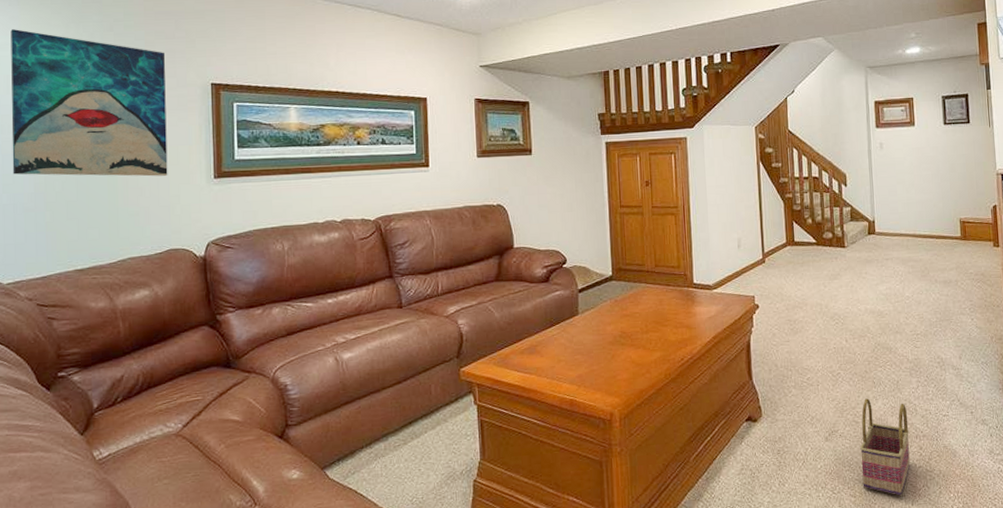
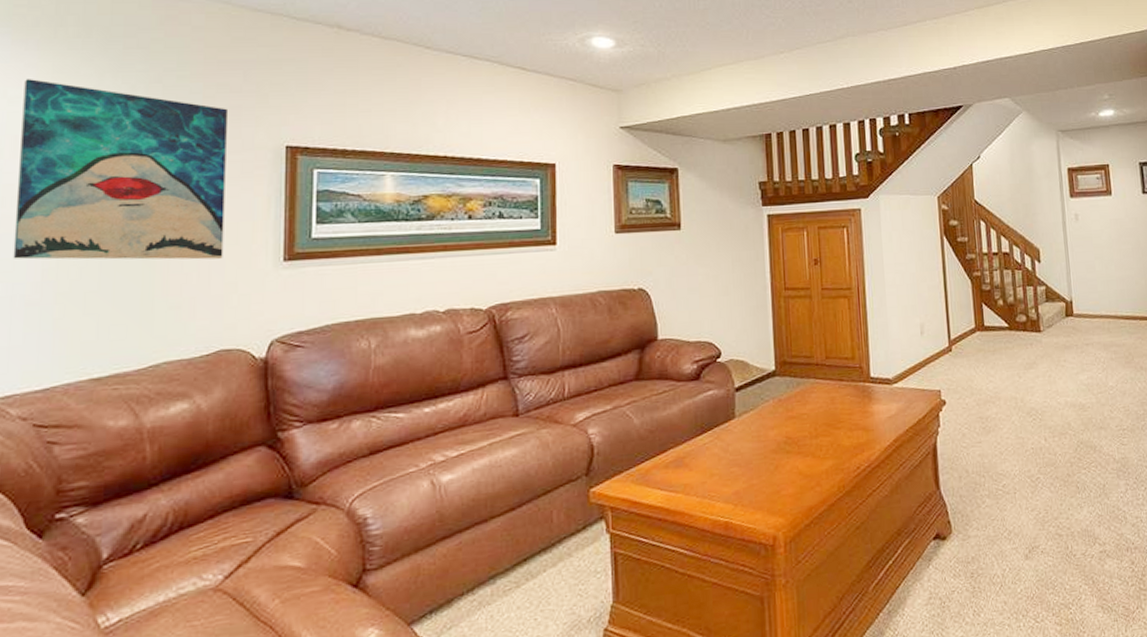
basket: present [860,398,910,496] -> none [1065,506,1122,621]

